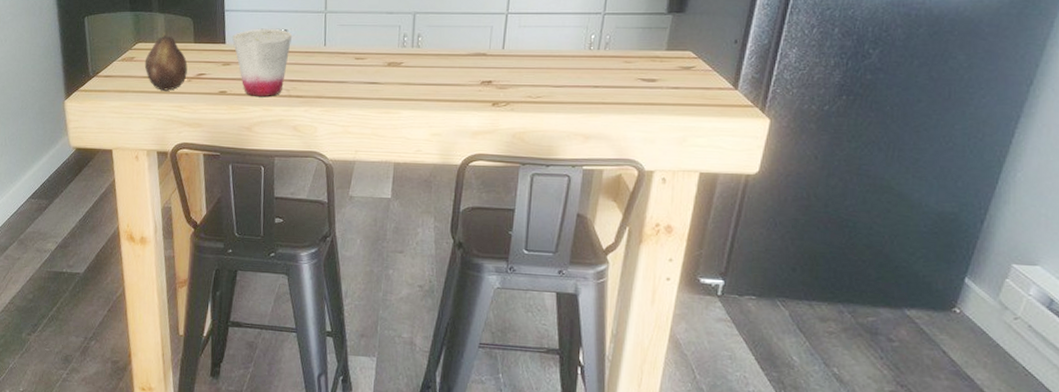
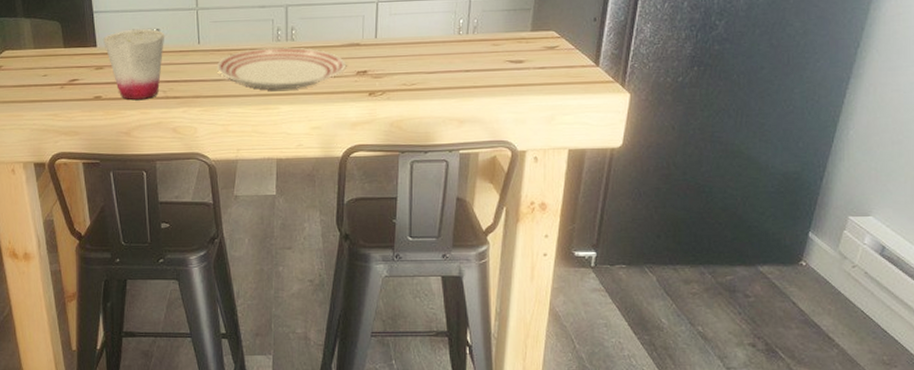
fruit: present [144,33,188,91] -> none [13,39,59,99]
dinner plate: none [340,52,471,95] -> present [216,46,346,90]

